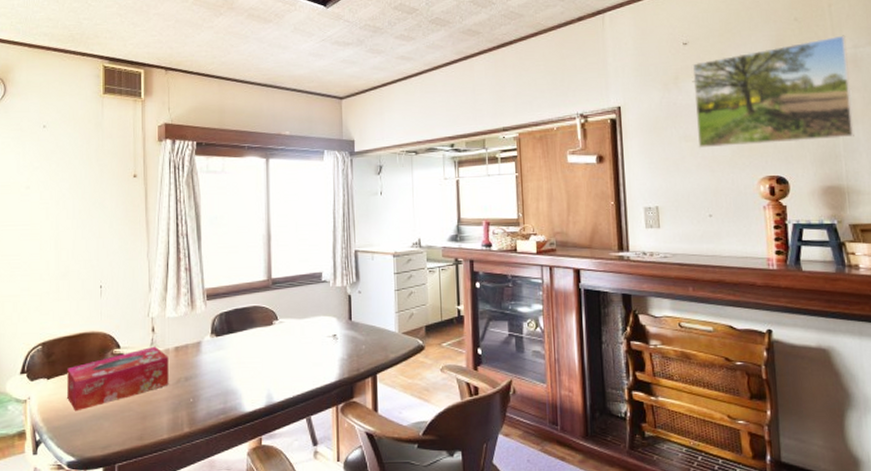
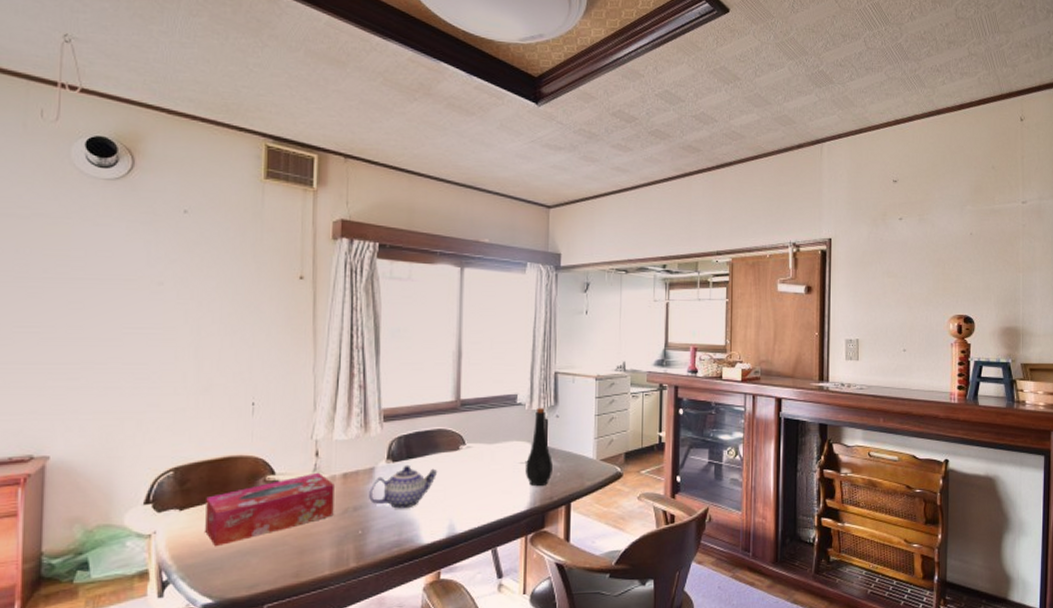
teapot: none [197,339,255,379] -> present [369,464,438,509]
bottle: none [333,283,358,359] -> present [526,407,553,487]
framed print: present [692,35,854,148] -> none [899,186,1033,285]

